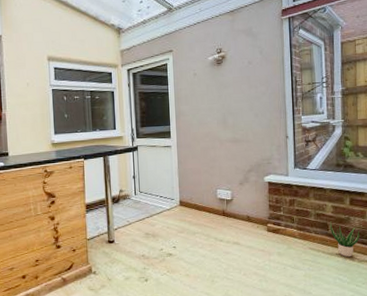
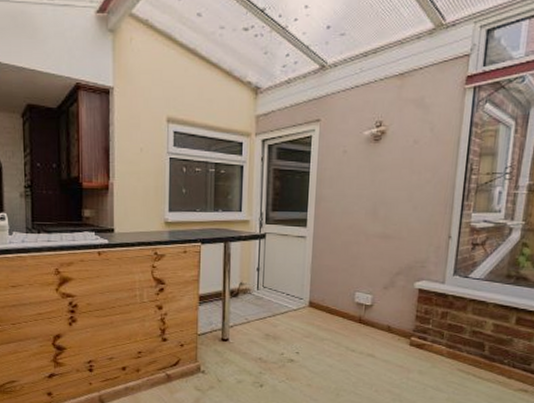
potted plant: present [329,221,360,257] -> none [486,341,522,384]

